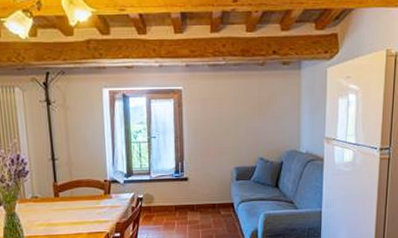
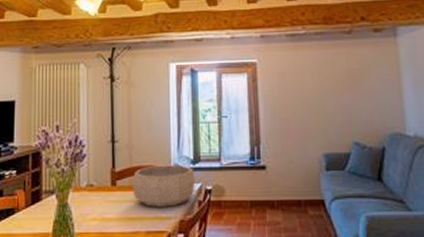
decorative bowl: none [73,178,129,213] -> present [132,165,196,207]

